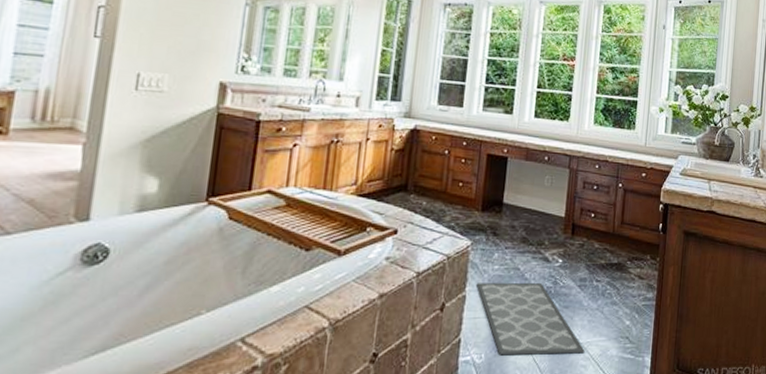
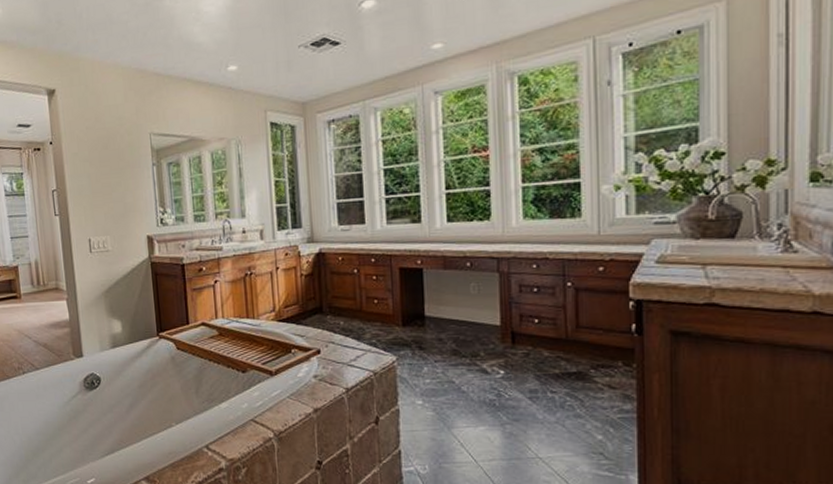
bath mat: present [477,283,585,355] -> none [409,396,547,468]

